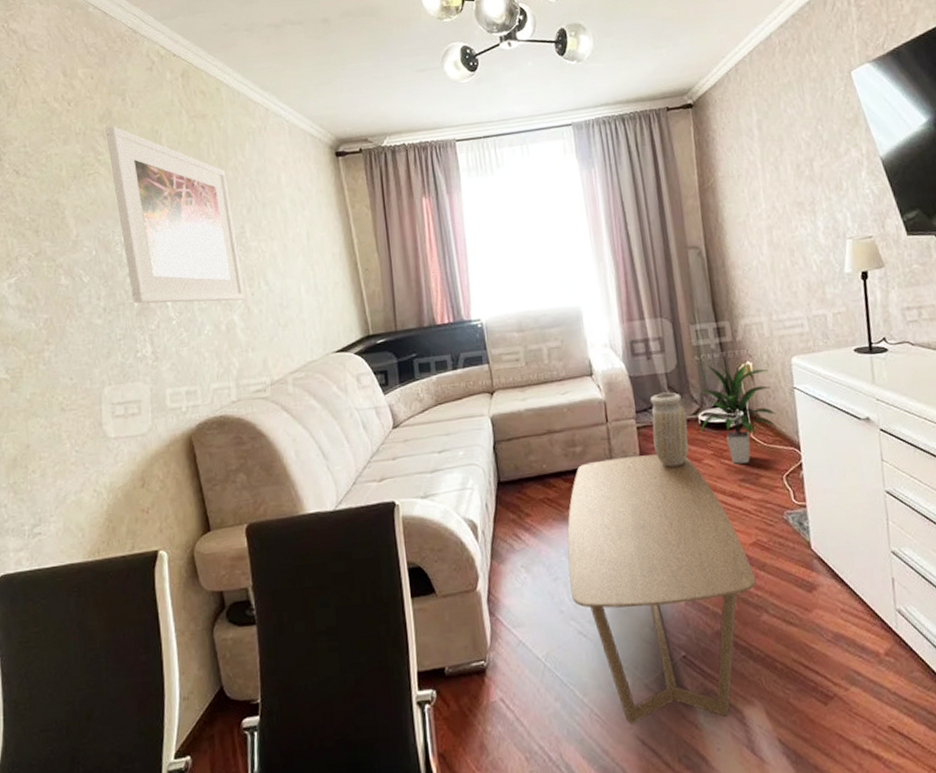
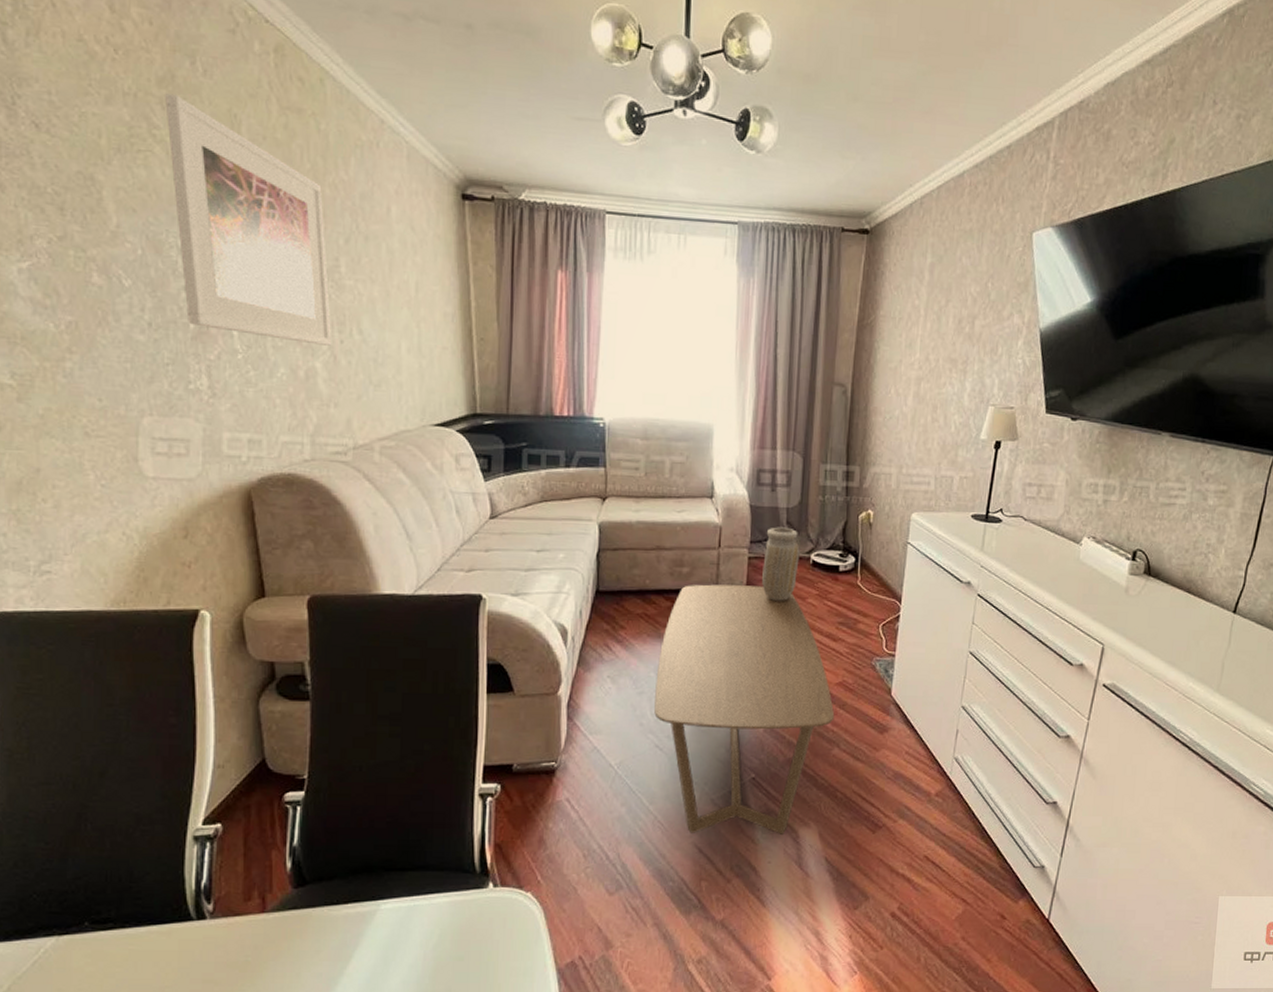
indoor plant: present [700,363,777,464] -> none [810,505,887,608]

